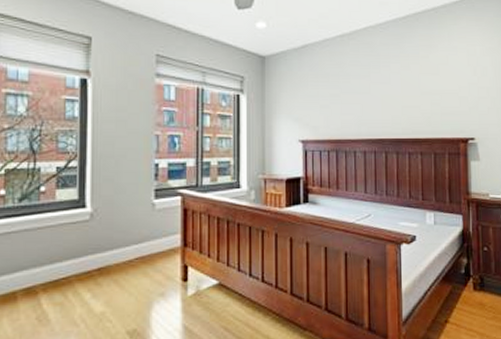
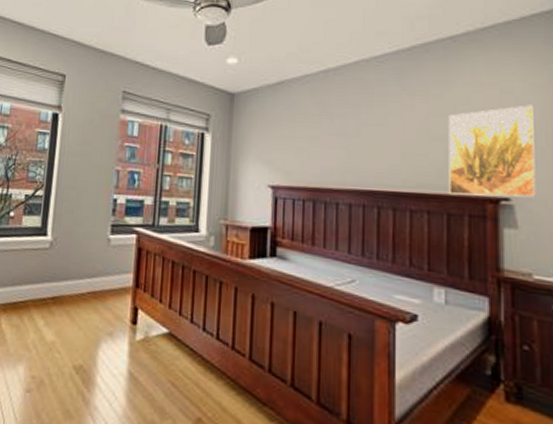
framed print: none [433,64,491,139] -> present [448,105,536,198]

